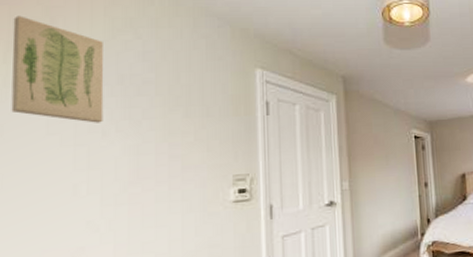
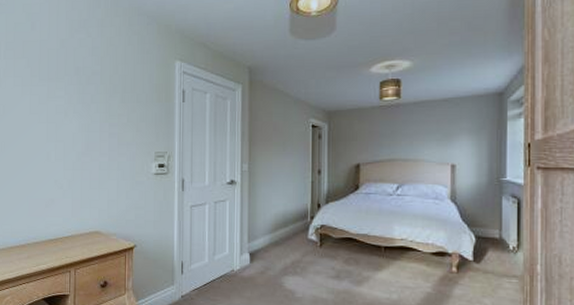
wall art: present [11,15,104,123] -> none [9,21,66,106]

